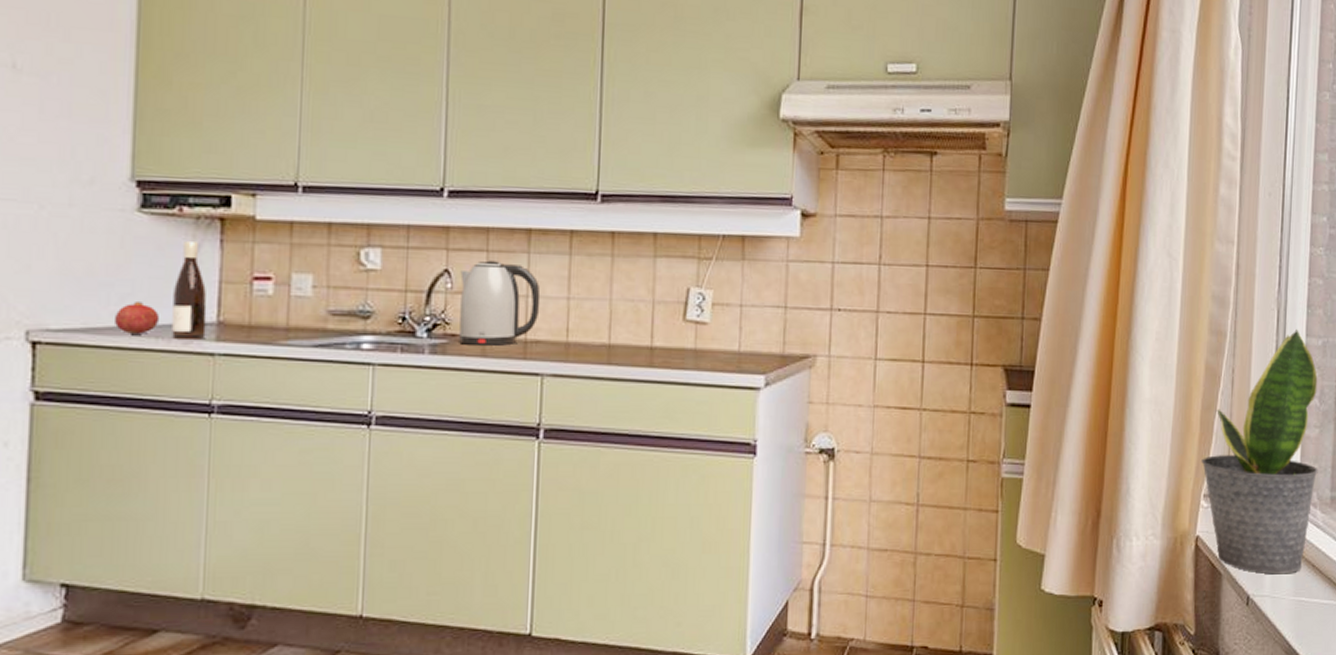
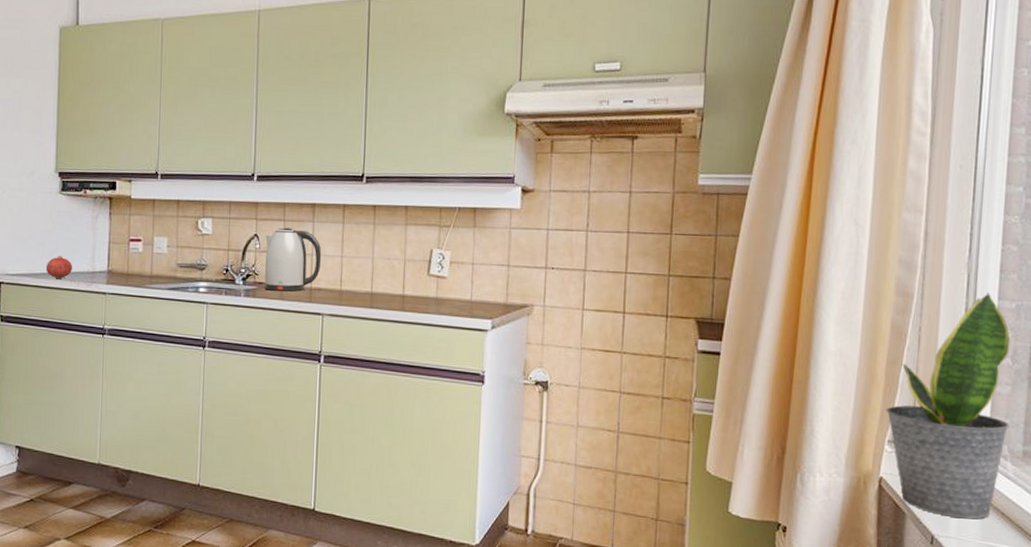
bottle: present [172,241,207,341] -> none [80,214,101,283]

